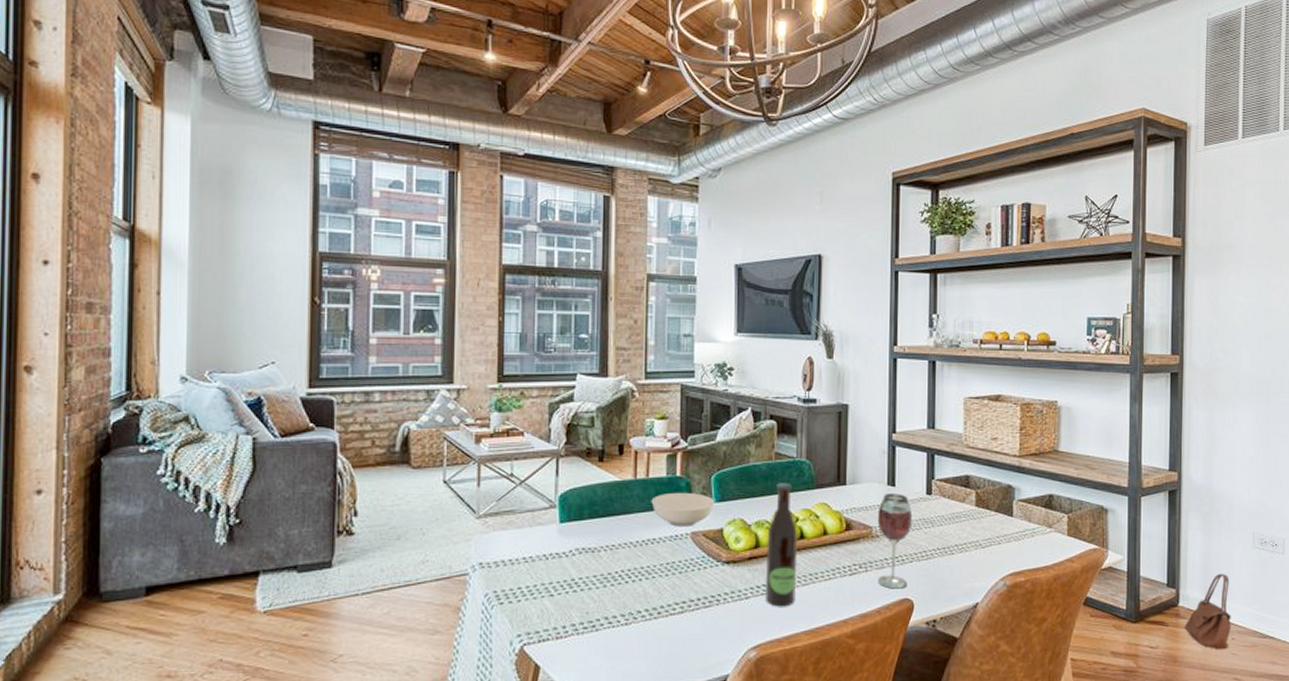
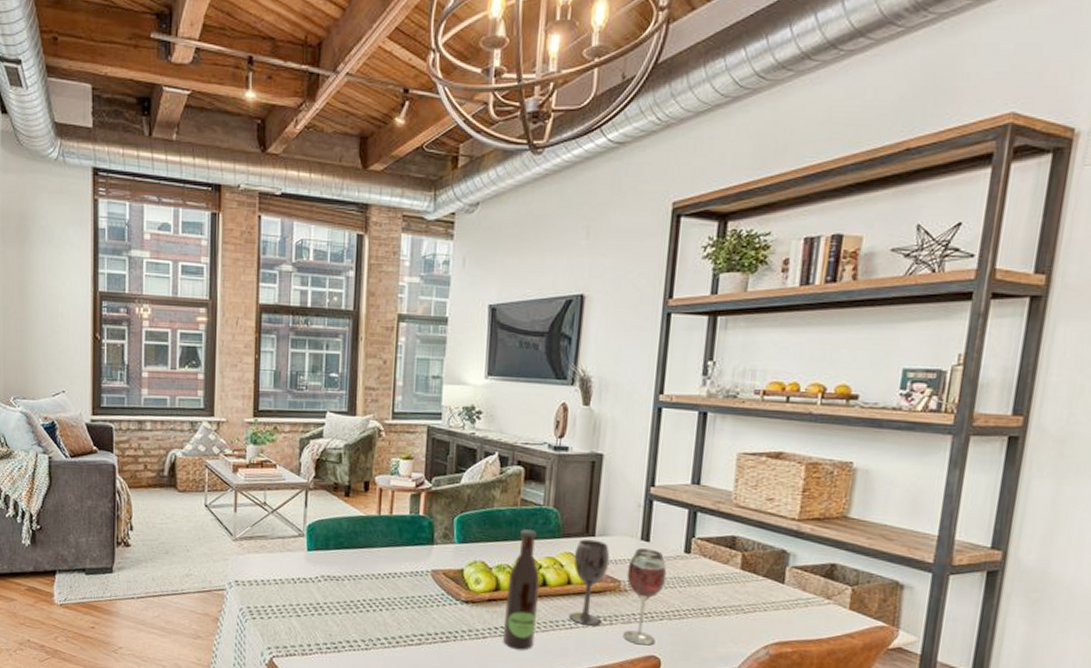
bowl: present [651,492,715,527] -> none [393,530,457,565]
wine glass: none [827,488,861,575] -> present [569,539,610,626]

